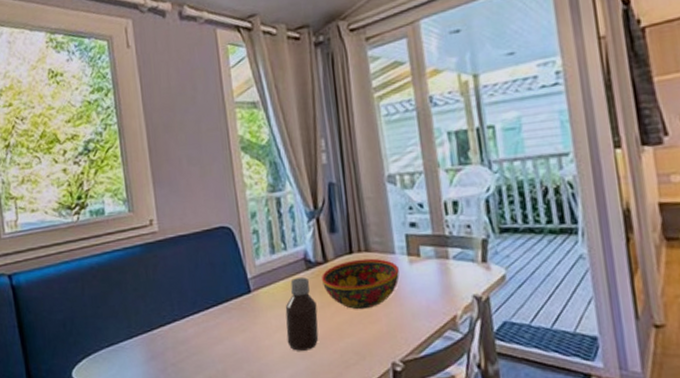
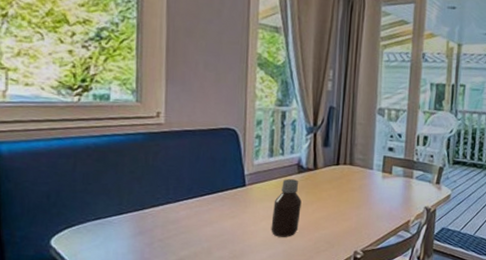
bowl: present [321,258,400,310] -> none [309,170,373,210]

